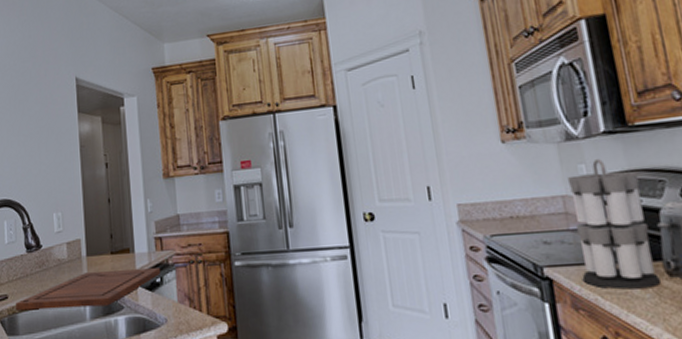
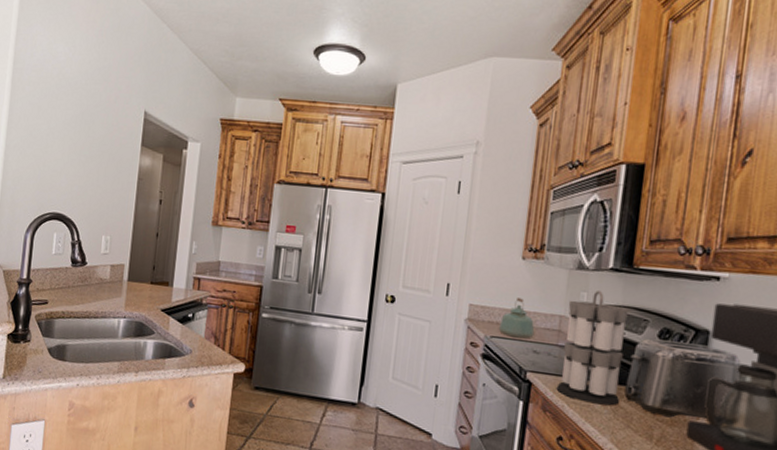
cutting board: present [16,268,161,311] -> none [54,295,195,329]
kettle: none [496,186,539,232] -> present [498,298,535,339]

